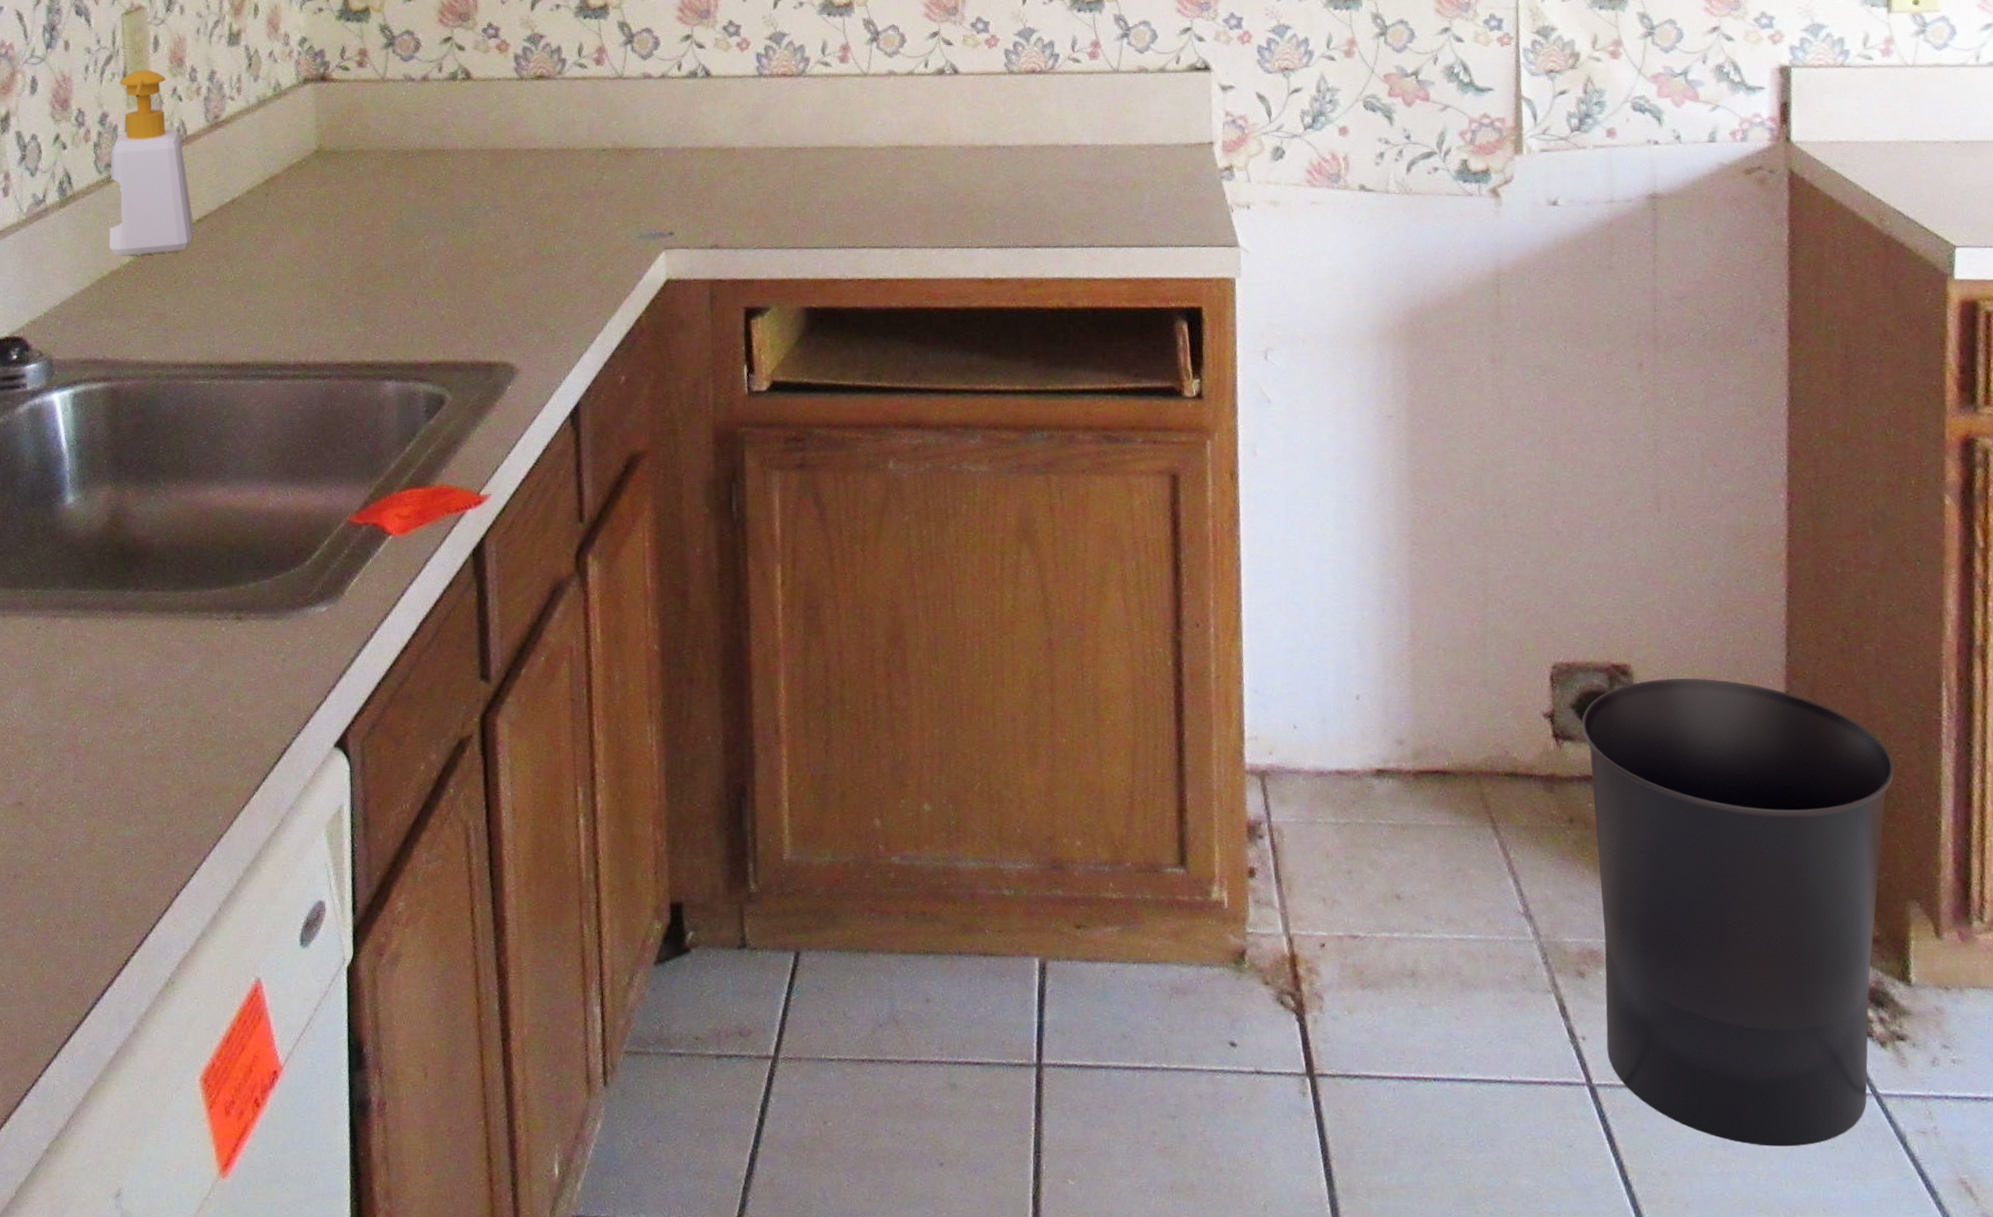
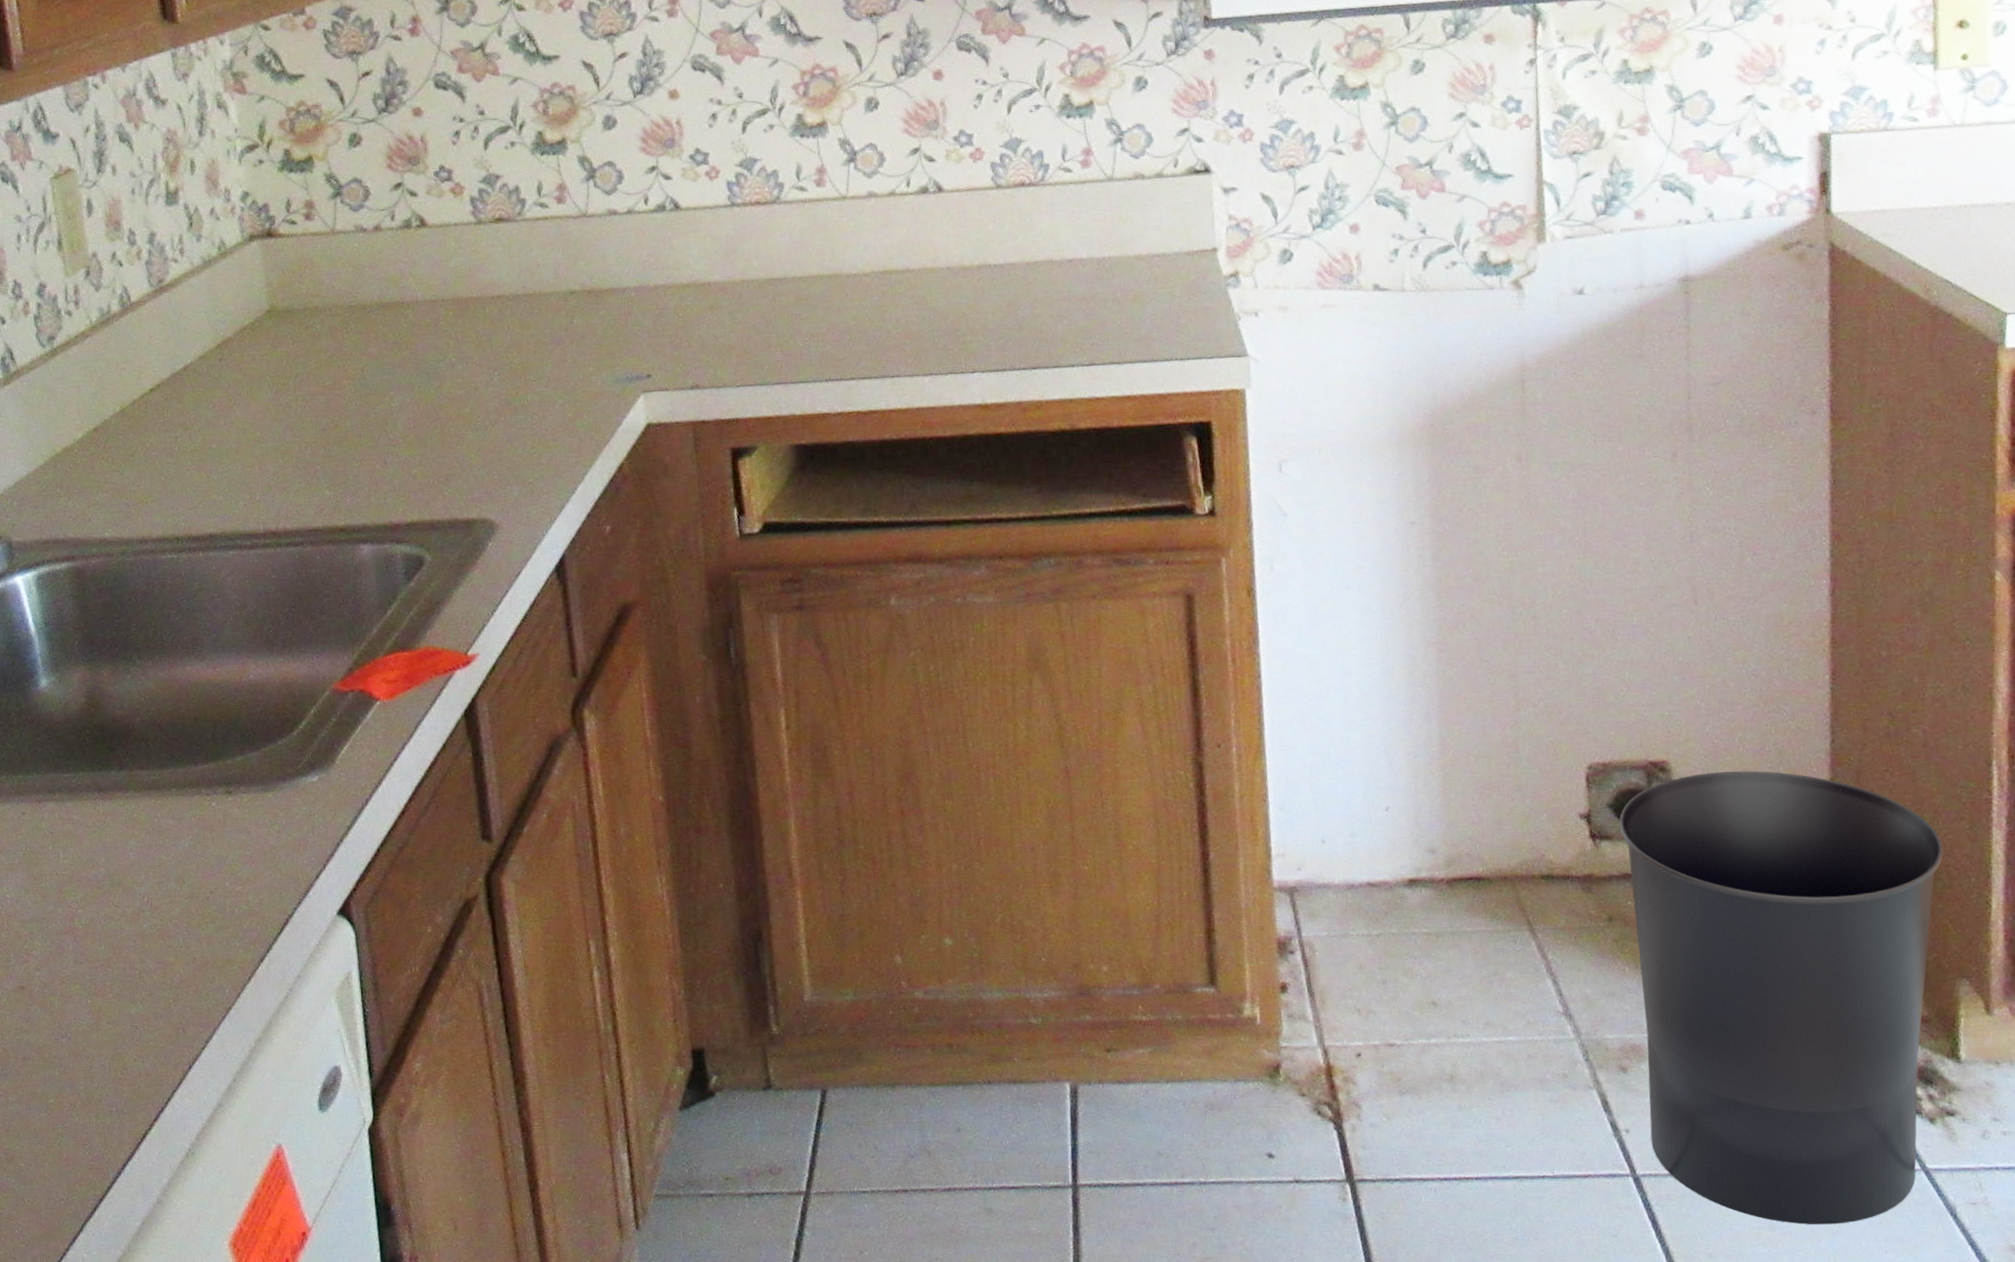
soap bottle: present [109,69,194,256] -> none [53,235,147,432]

